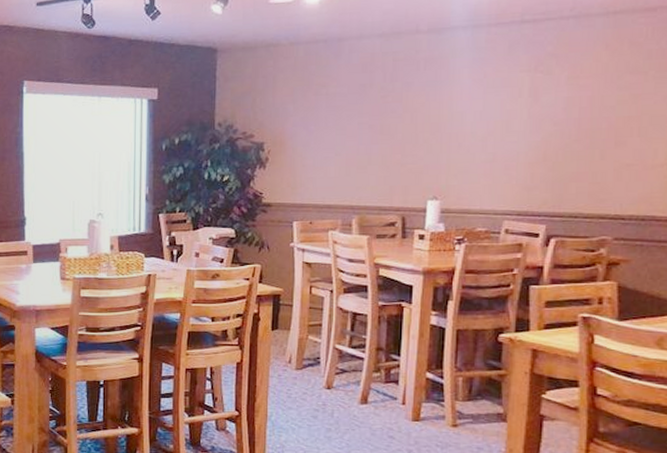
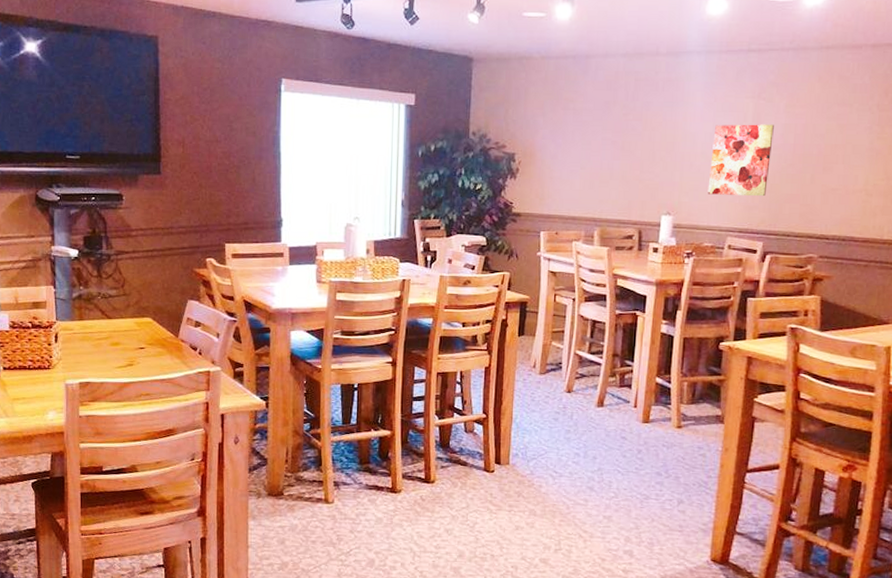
wall art: none [479,98,554,176] -> present [707,124,774,197]

